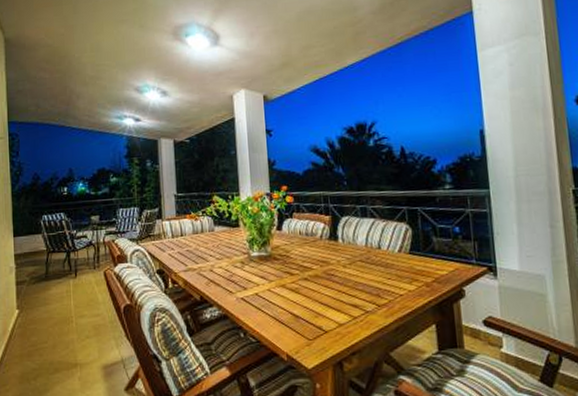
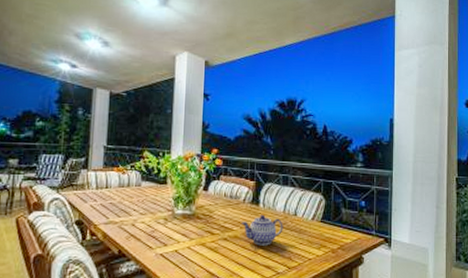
teapot: none [321,250,368,284] -> present [241,214,283,246]

